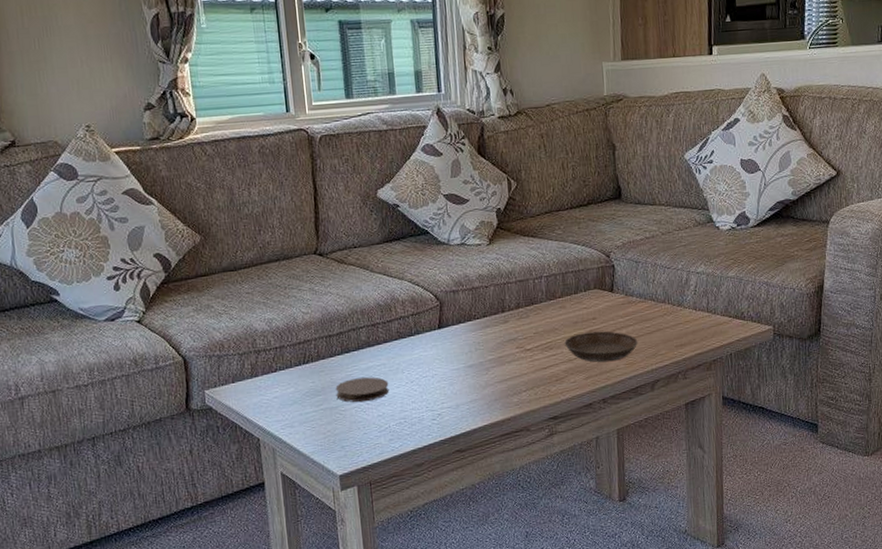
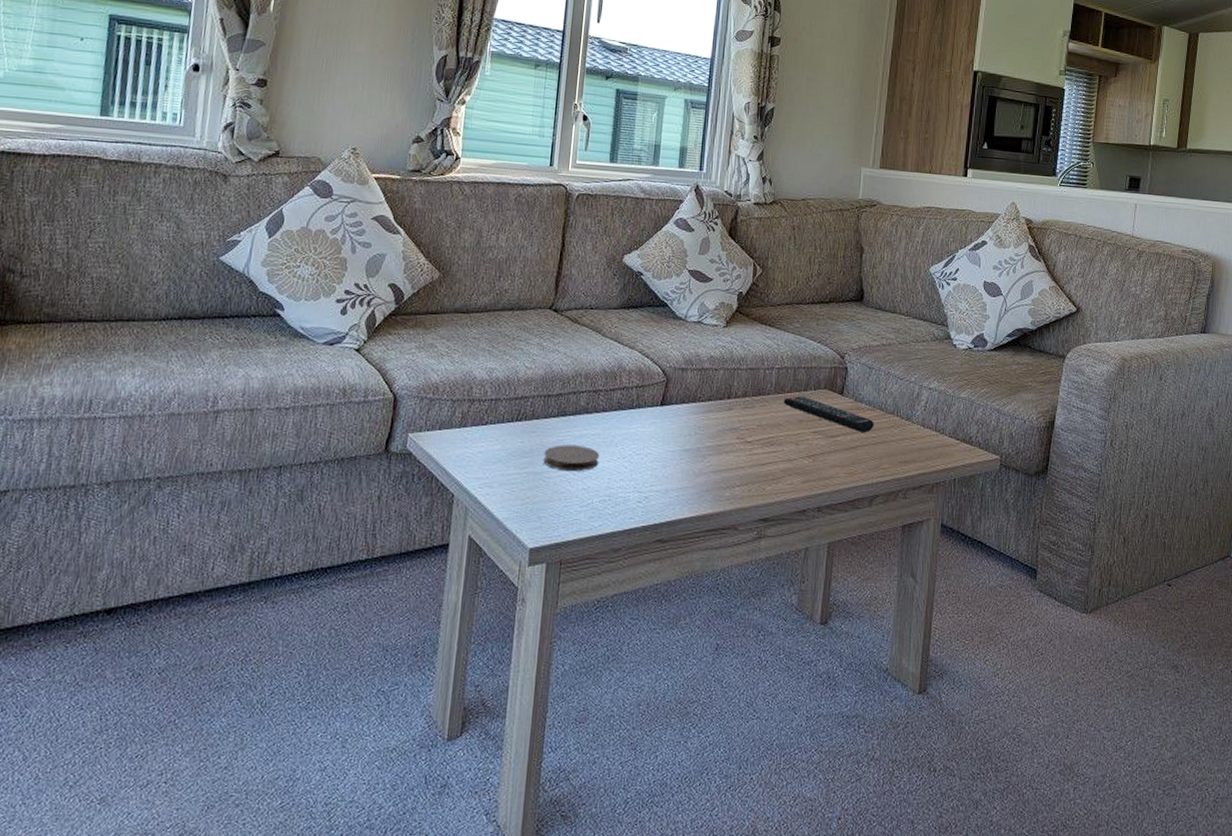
remote control: none [556,298,647,325] -> present [783,395,874,433]
saucer: present [564,331,638,363] -> none [786,433,862,468]

